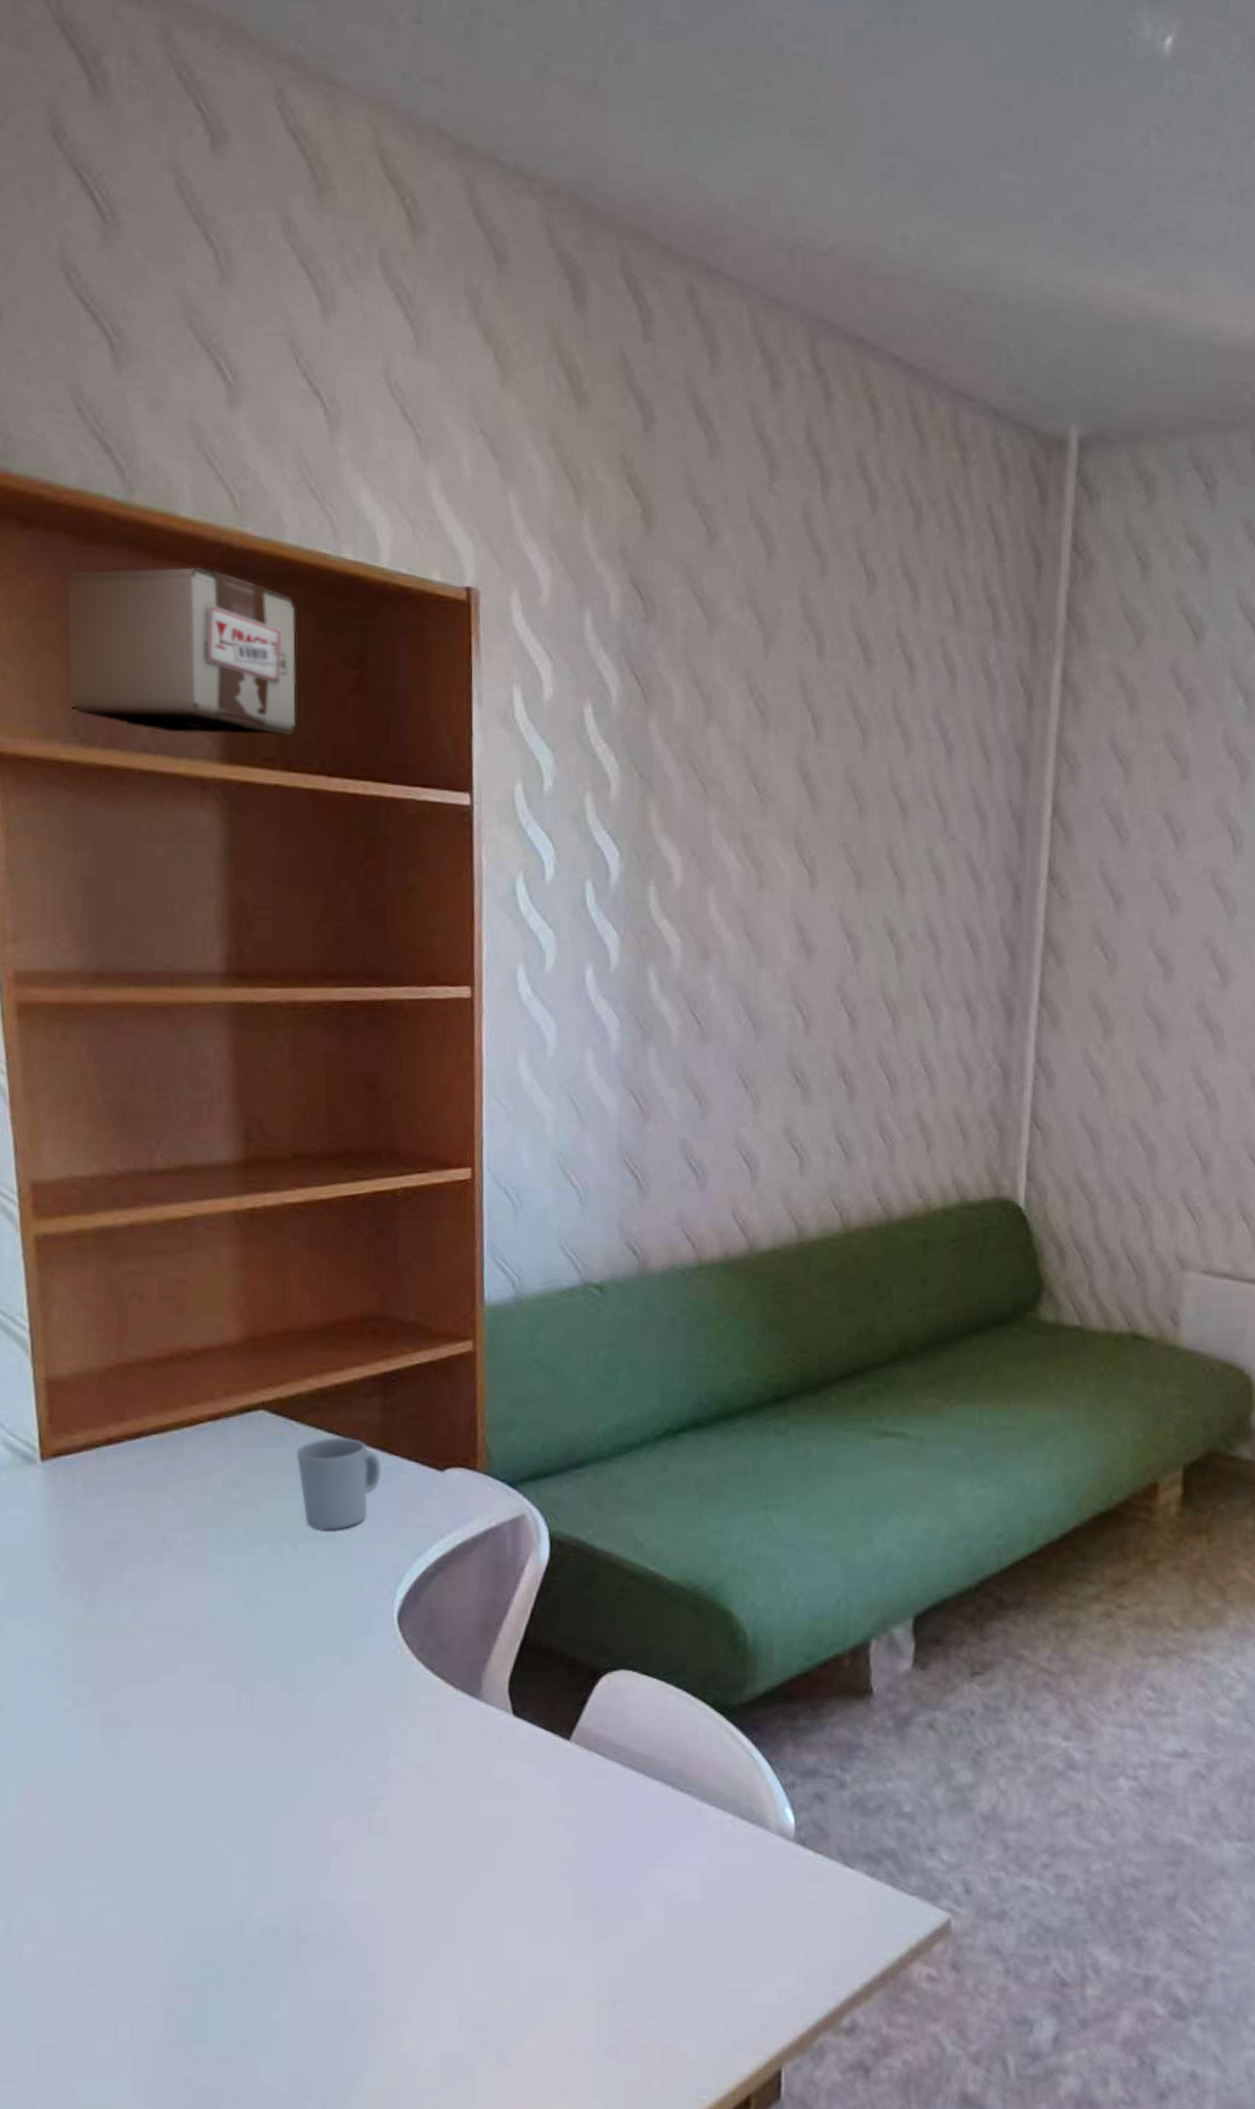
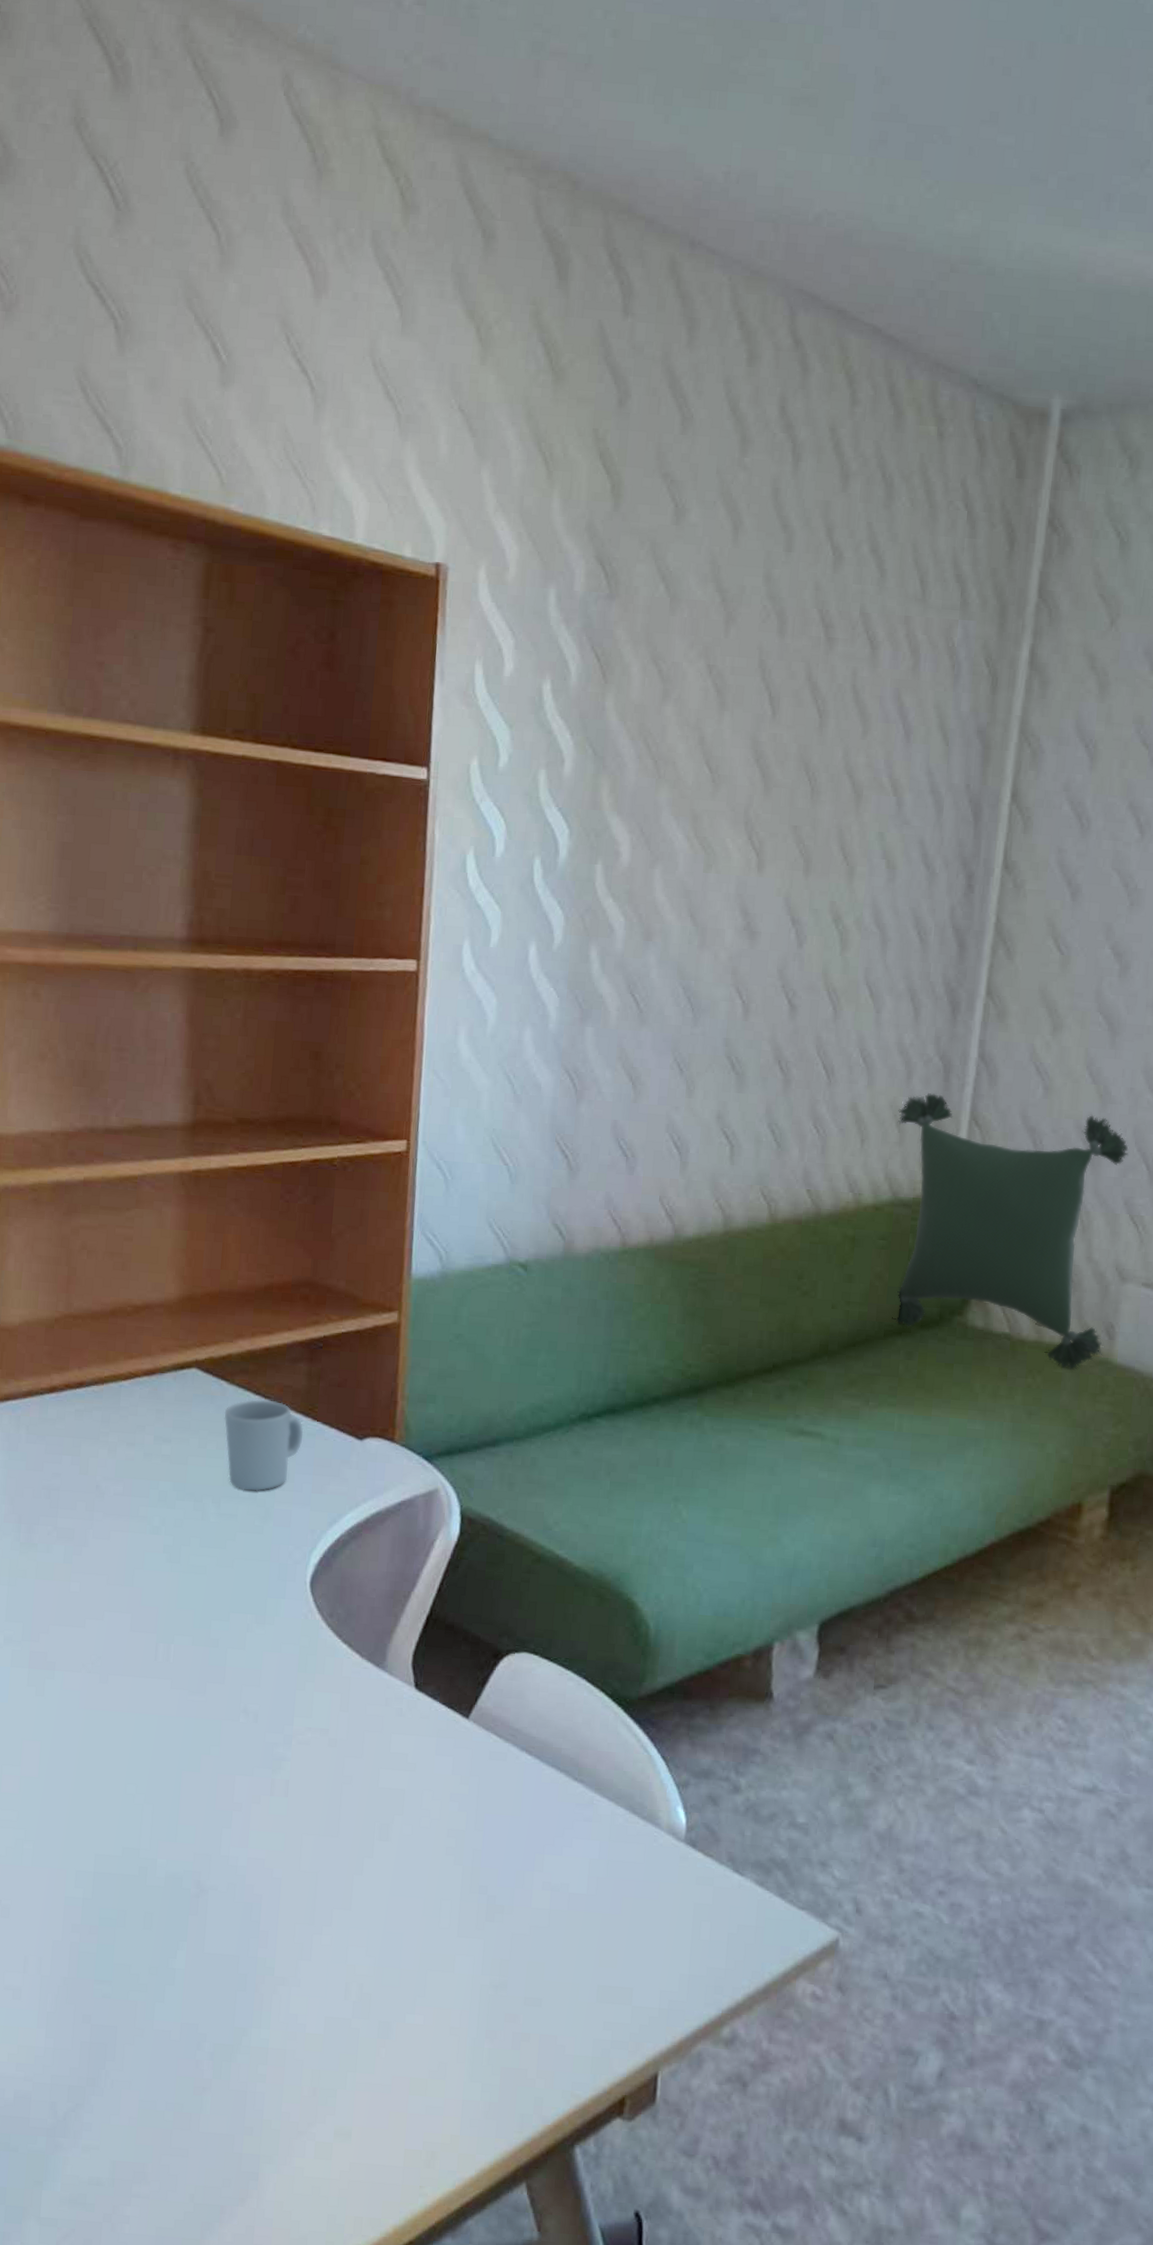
box: present [67,567,296,735] -> none [59,542,272,708]
pillow: none [961,1099,1182,1357] -> present [892,1093,1129,1370]

